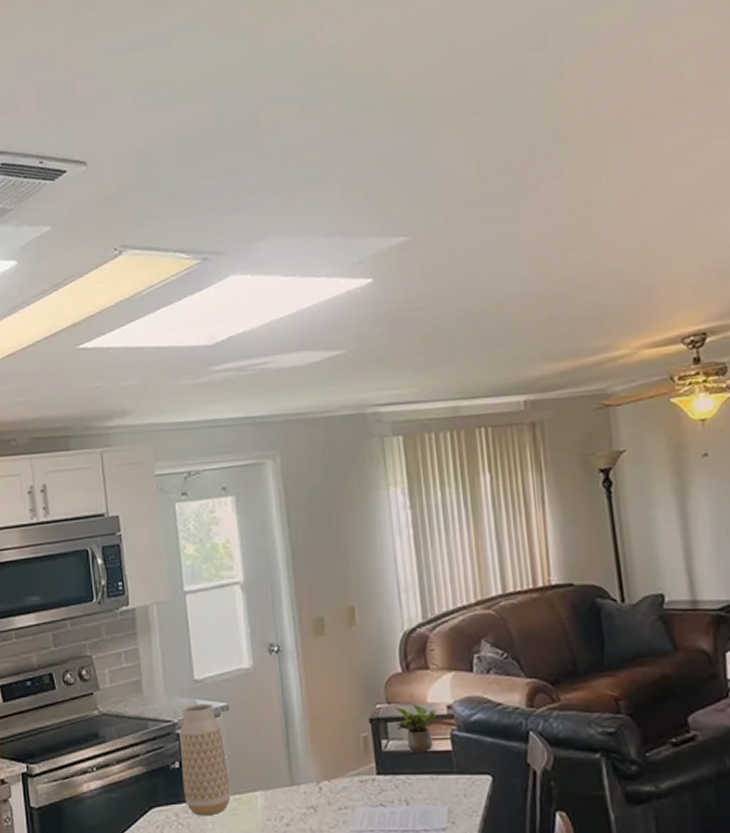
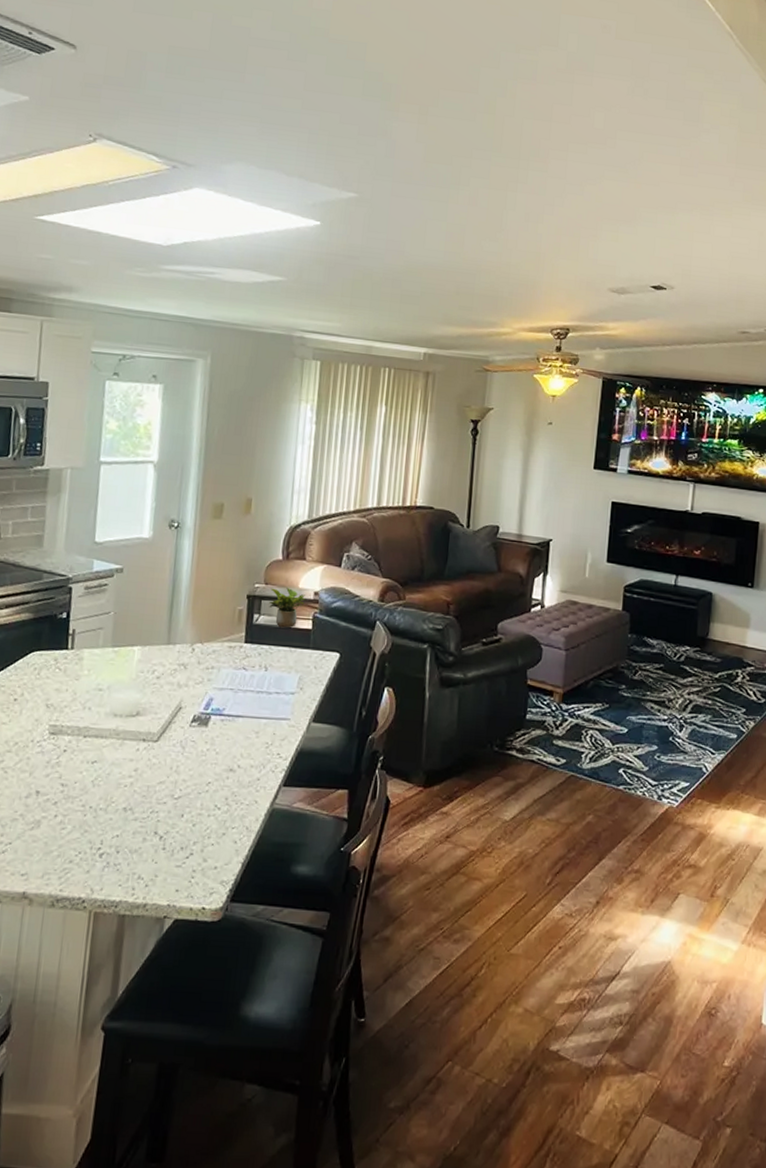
vase: present [180,703,231,816] -> none [65,563,113,664]

